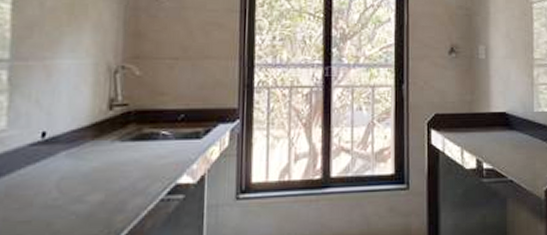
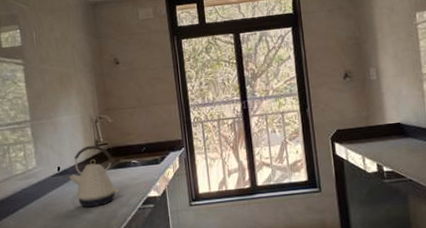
kettle: none [57,104,135,195] -> present [68,145,119,208]

